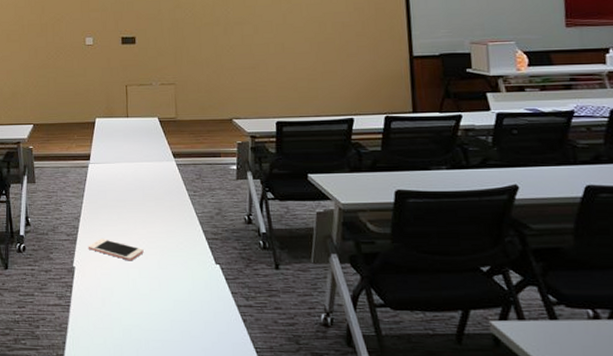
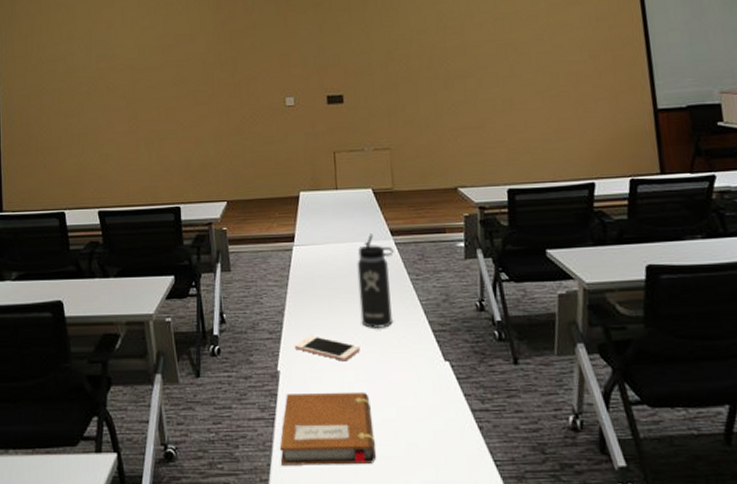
notebook: none [73,286,154,346] -> present [279,391,376,465]
thermos bottle: none [143,155,175,236] -> present [357,233,394,330]

